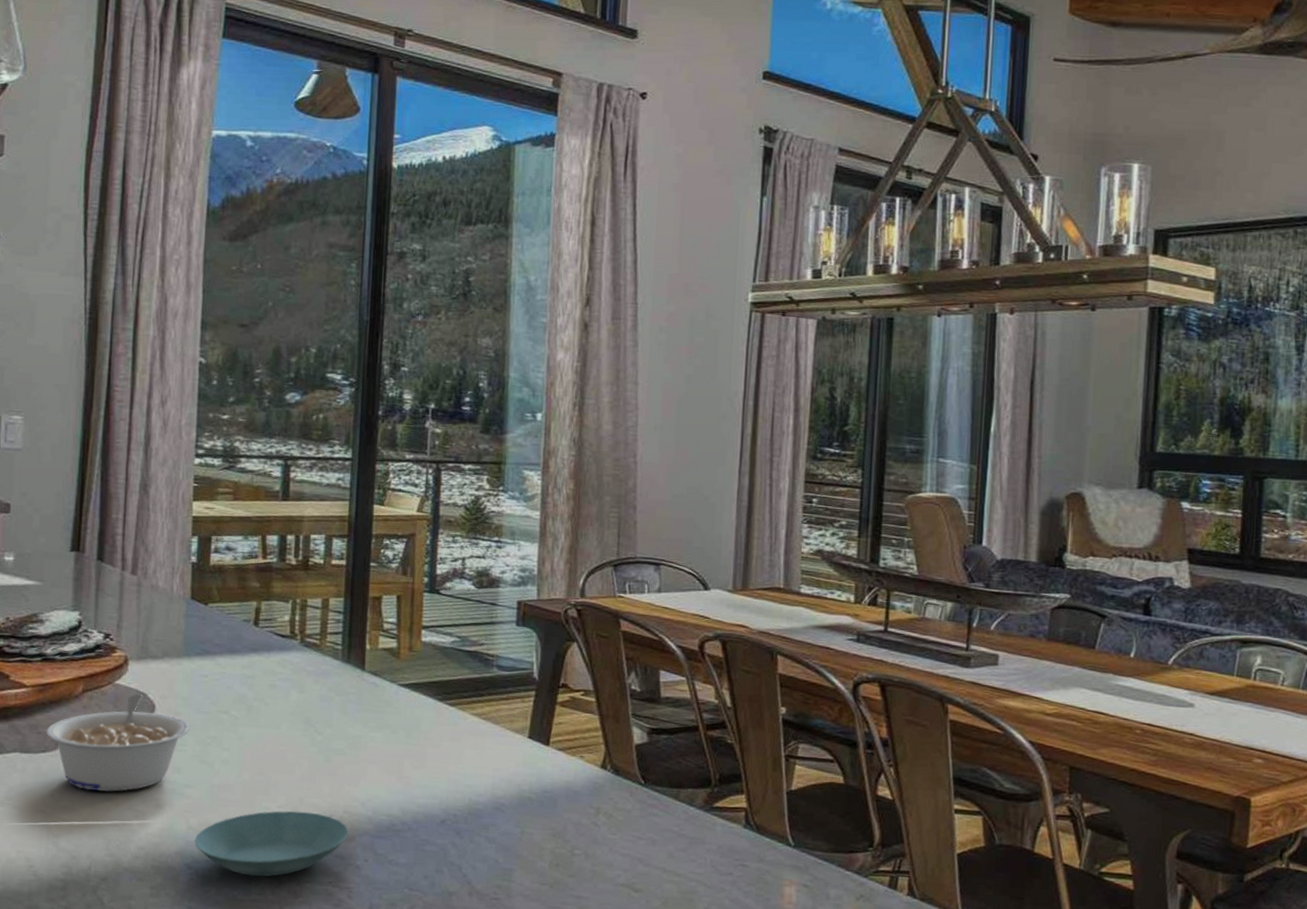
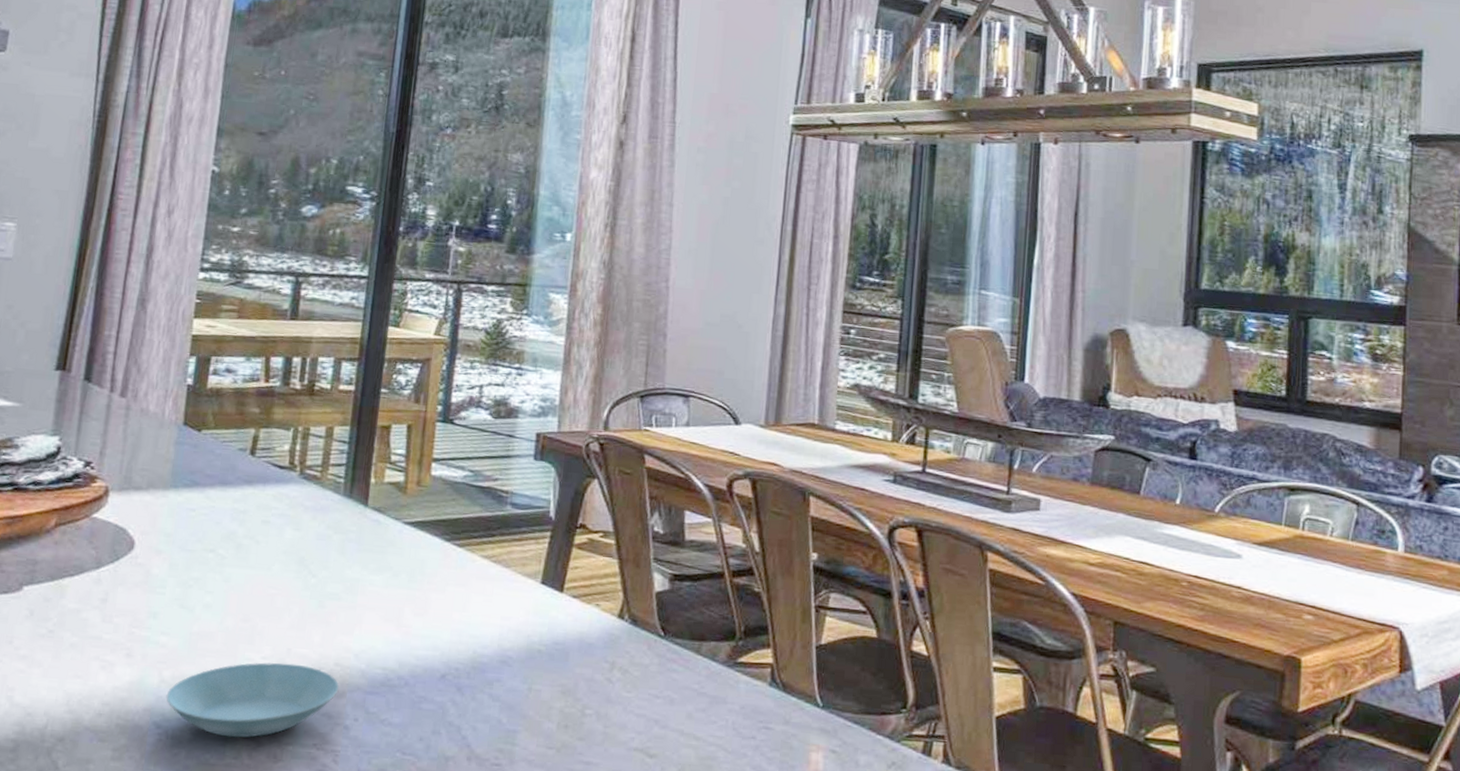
legume: present [46,694,190,792] -> none [10,529,171,639]

